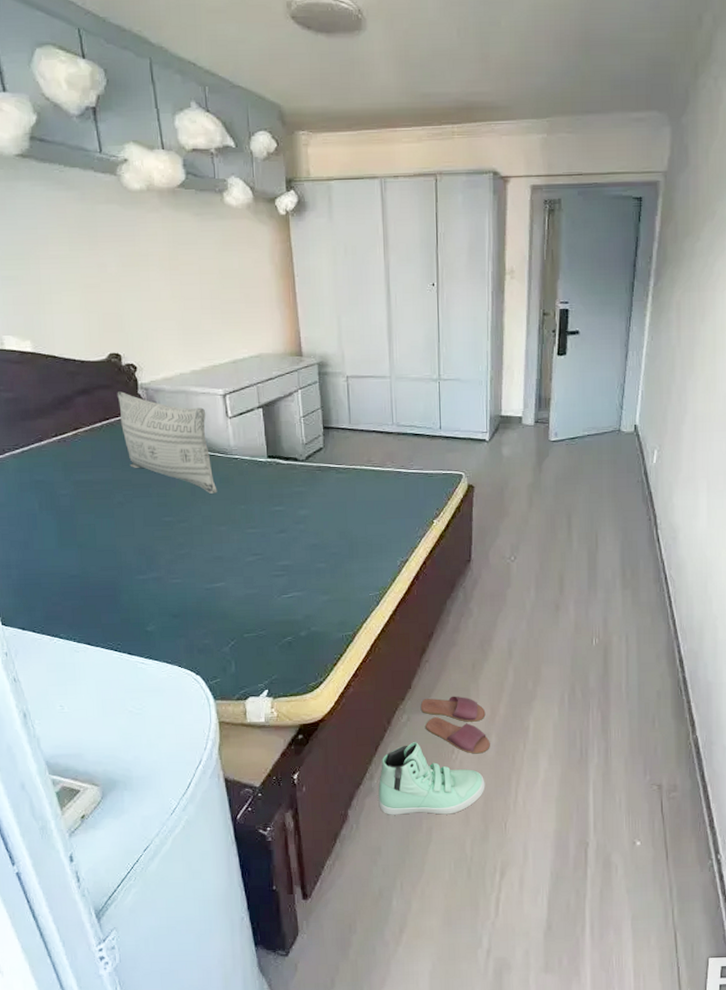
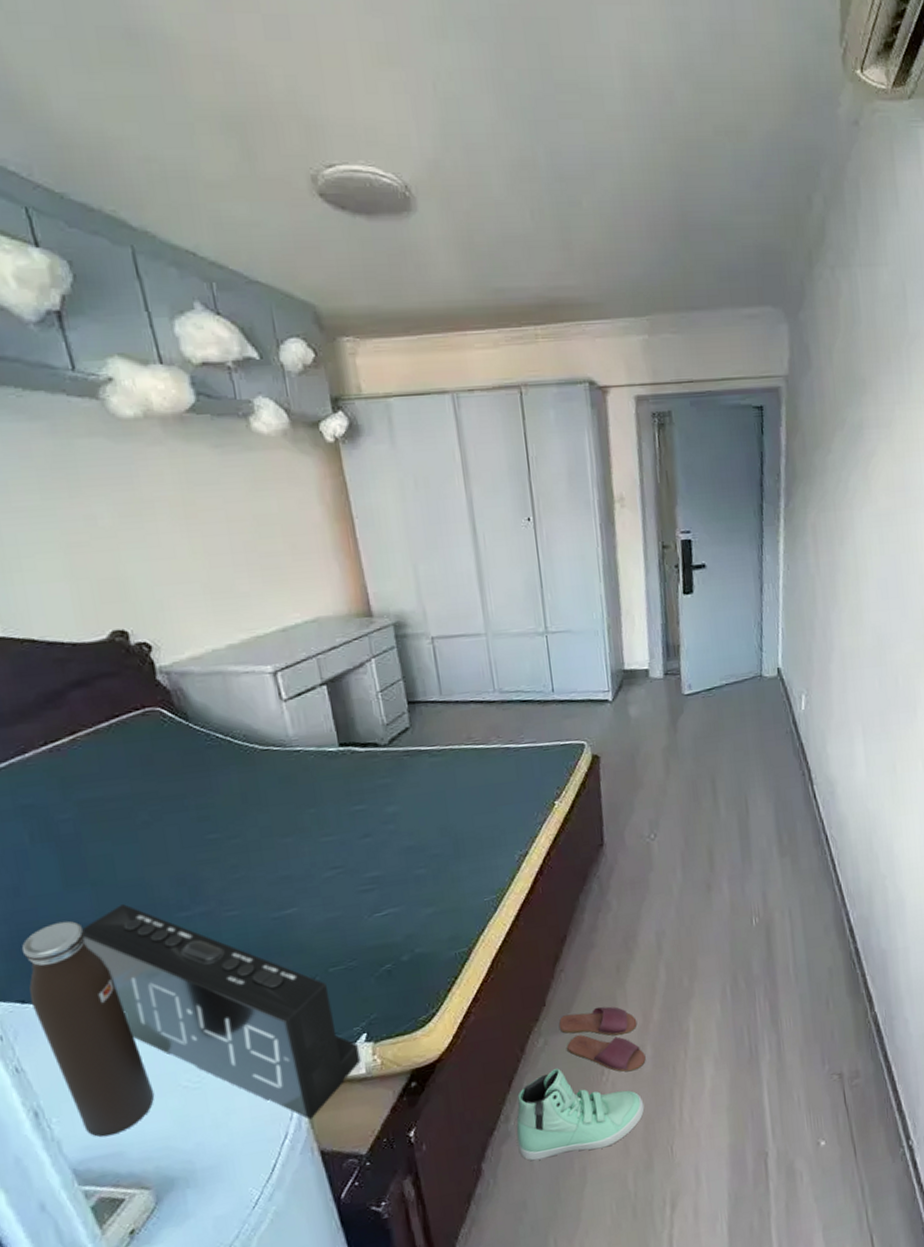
water bottle: none [27,571,108,740] -> present [22,921,155,1137]
alarm clock: none [68,564,262,752] -> present [82,904,361,1120]
pillow: present [117,391,217,495] -> none [127,679,277,799]

